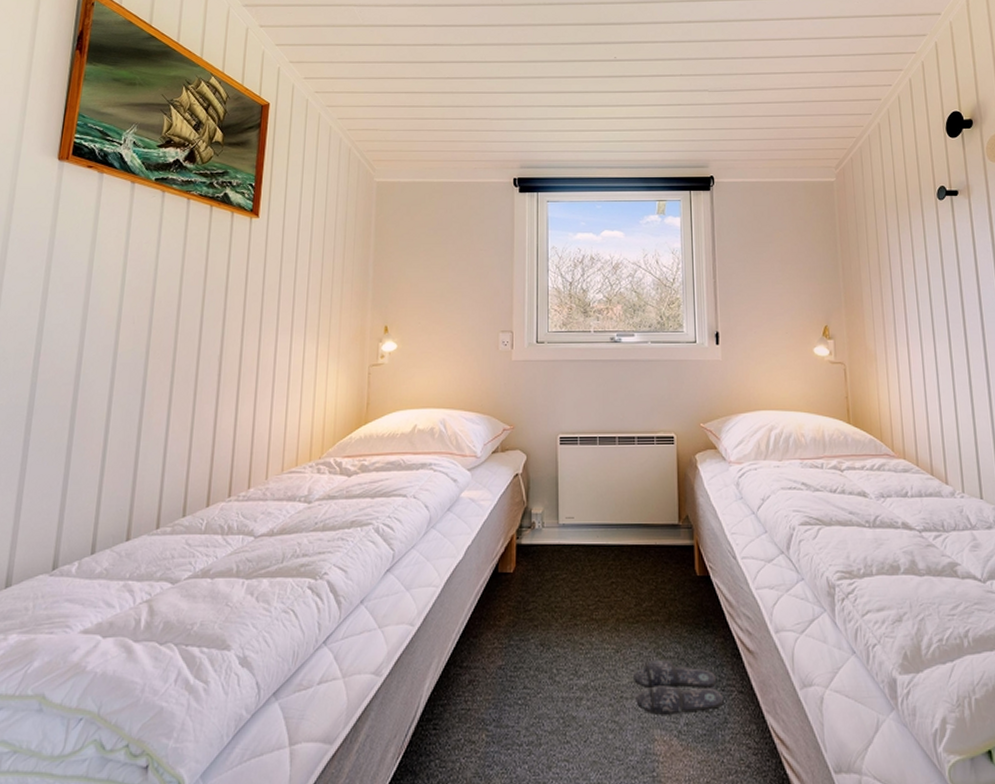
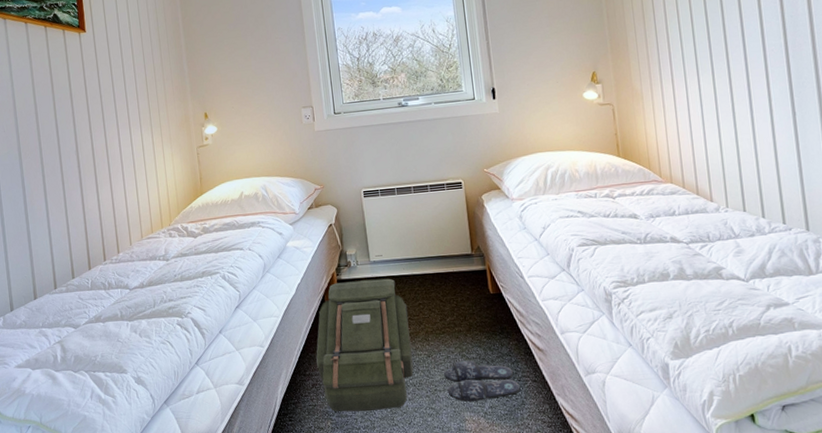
backpack: none [478,546,598,722] -> present [316,278,414,412]

